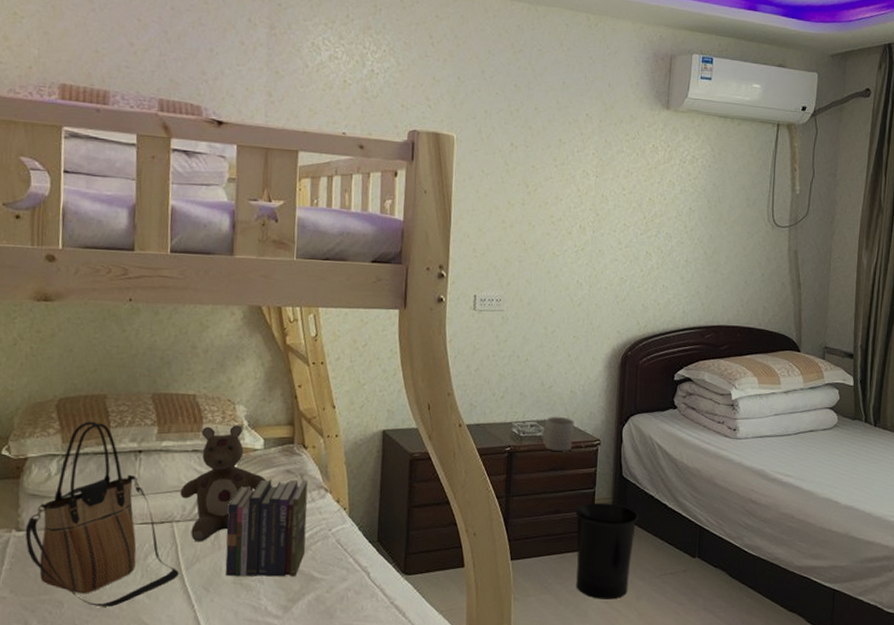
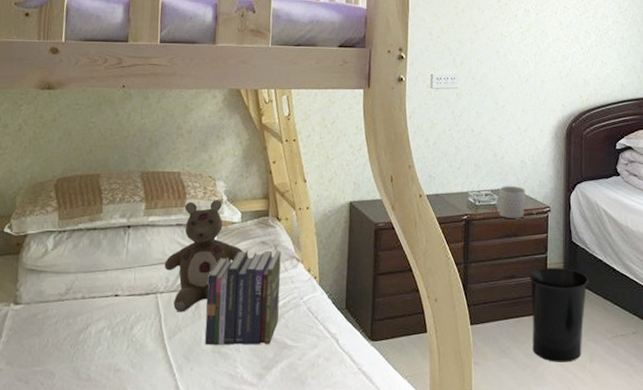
tote bag: present [25,421,179,607] -> none [22,199,162,377]

